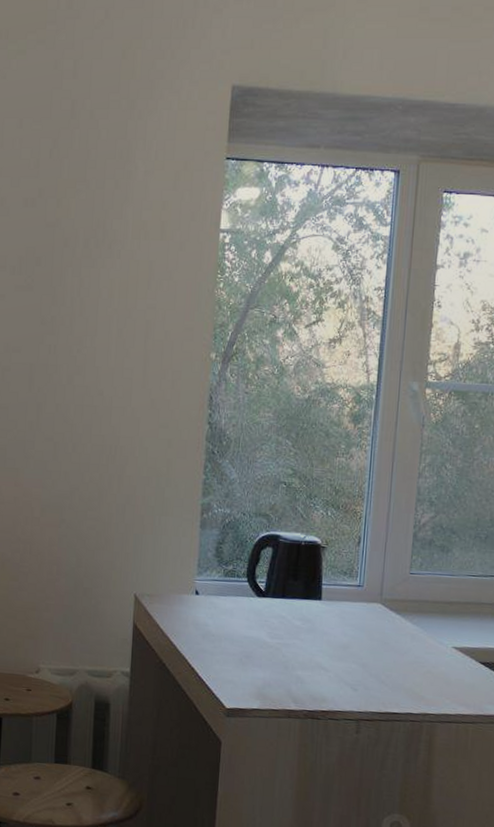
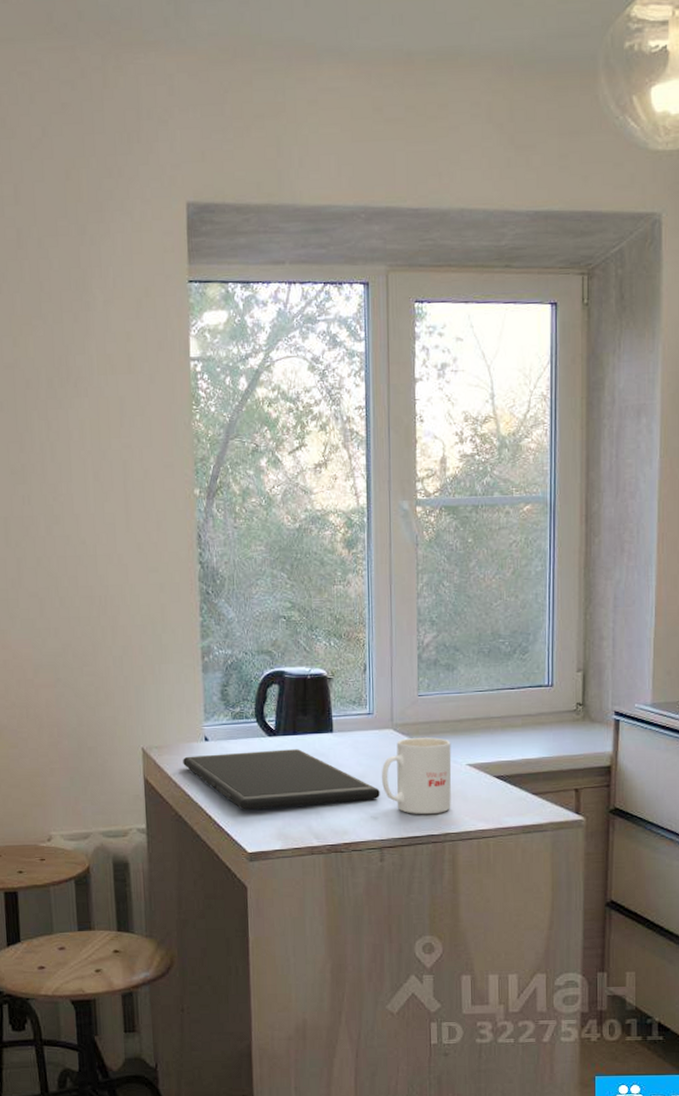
cutting board: none [172,607,362,671] -> present [183,749,380,810]
mug: none [365,614,439,693] -> present [382,737,452,815]

